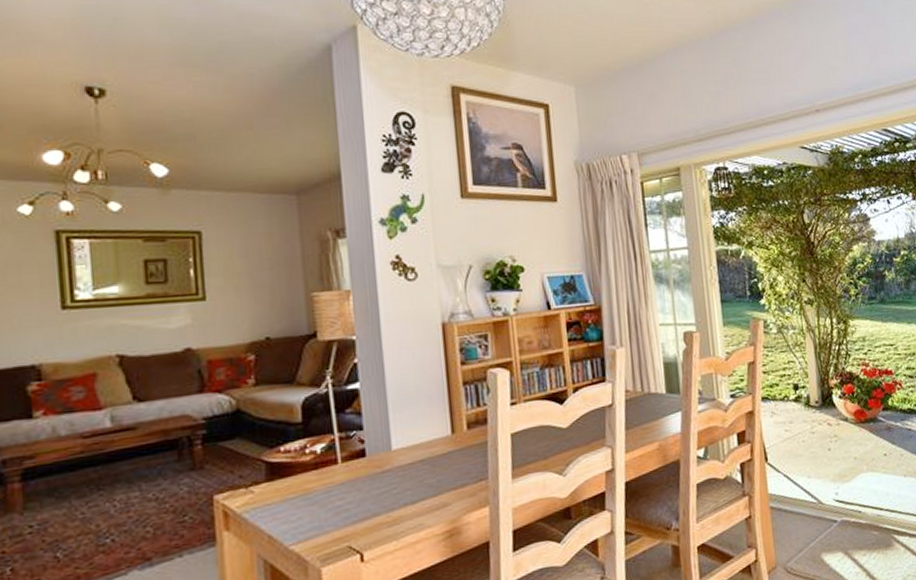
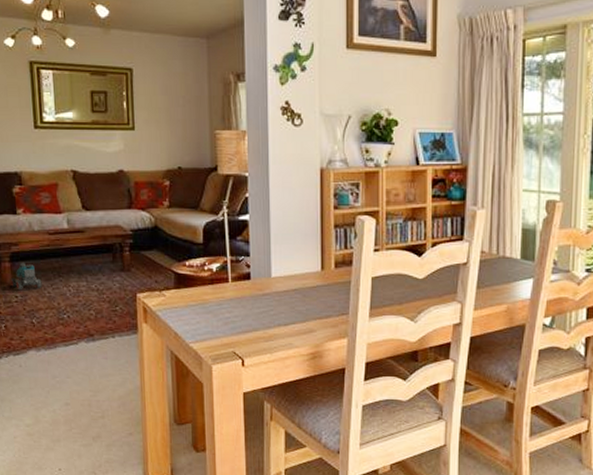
toy train: none [21,478,72,518] -> present [10,262,42,291]

